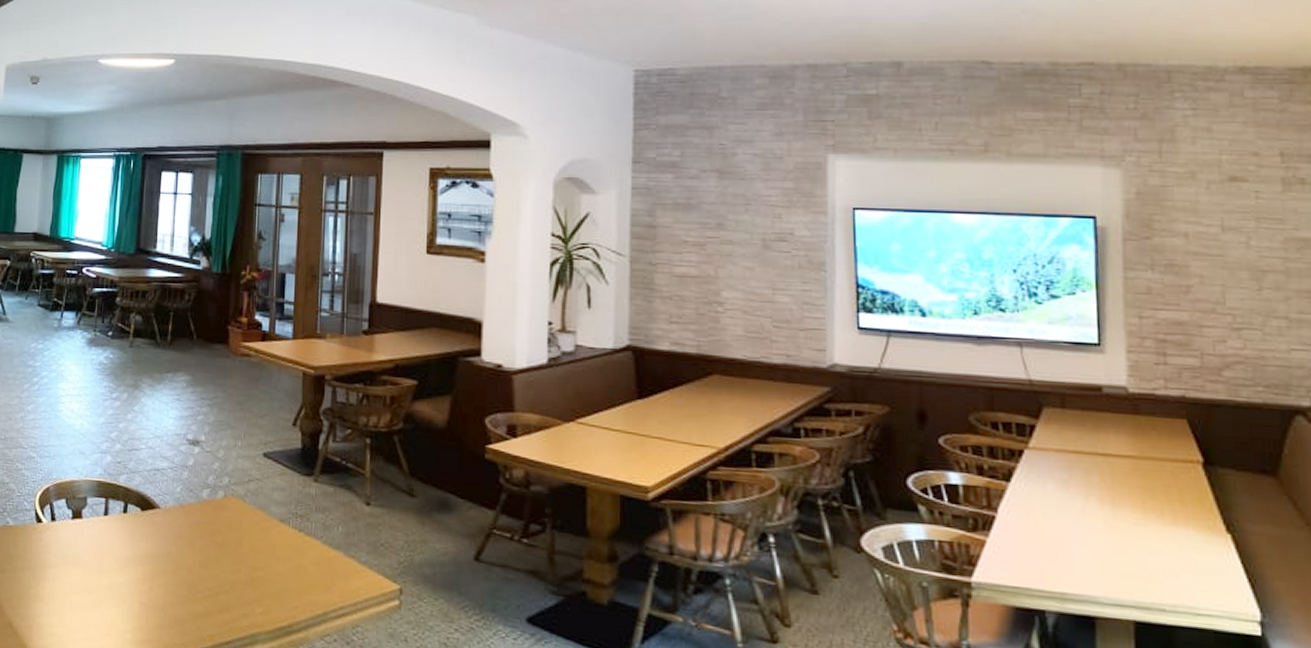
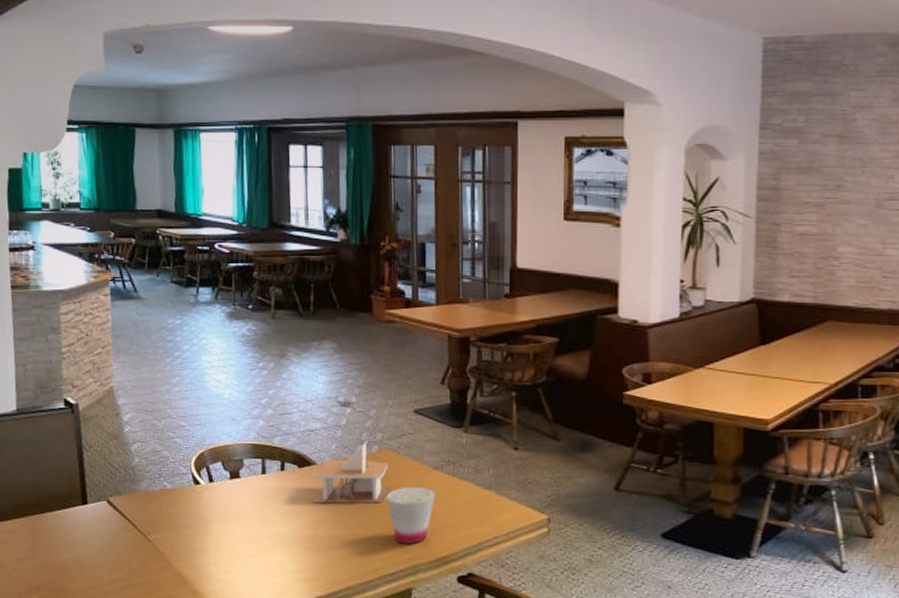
napkin holder: none [153,484,235,558] -> present [314,440,392,504]
cup: none [229,540,280,608] -> present [387,486,435,544]

